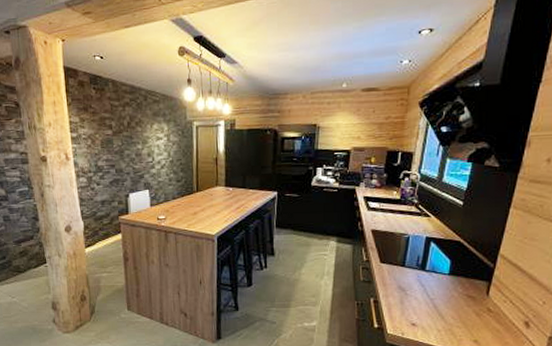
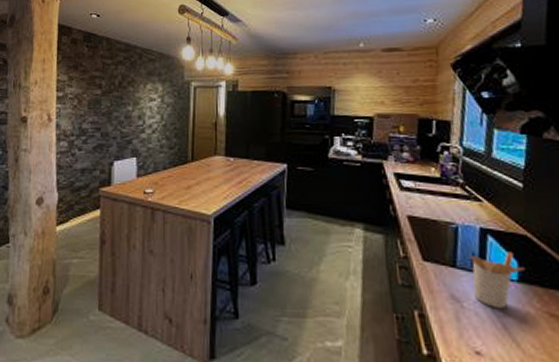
utensil holder: none [415,253,455,295] -> present [470,251,525,310]

